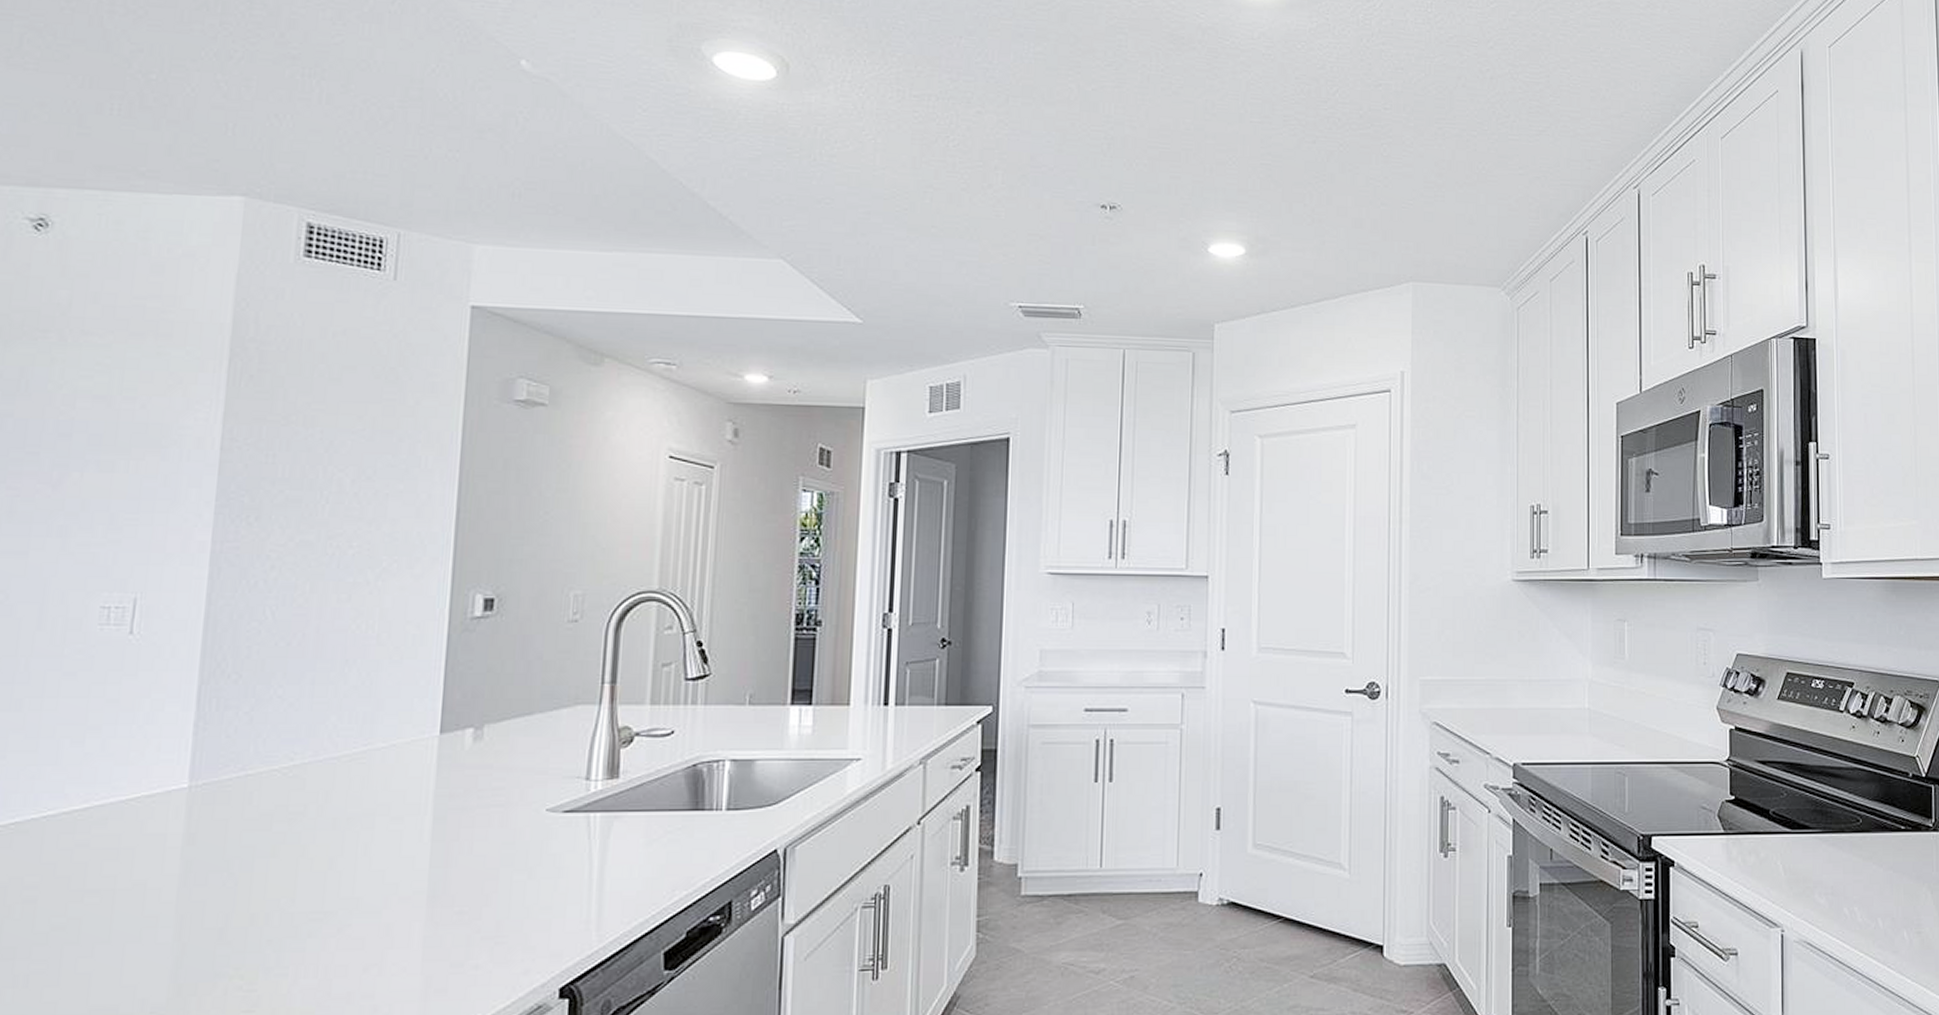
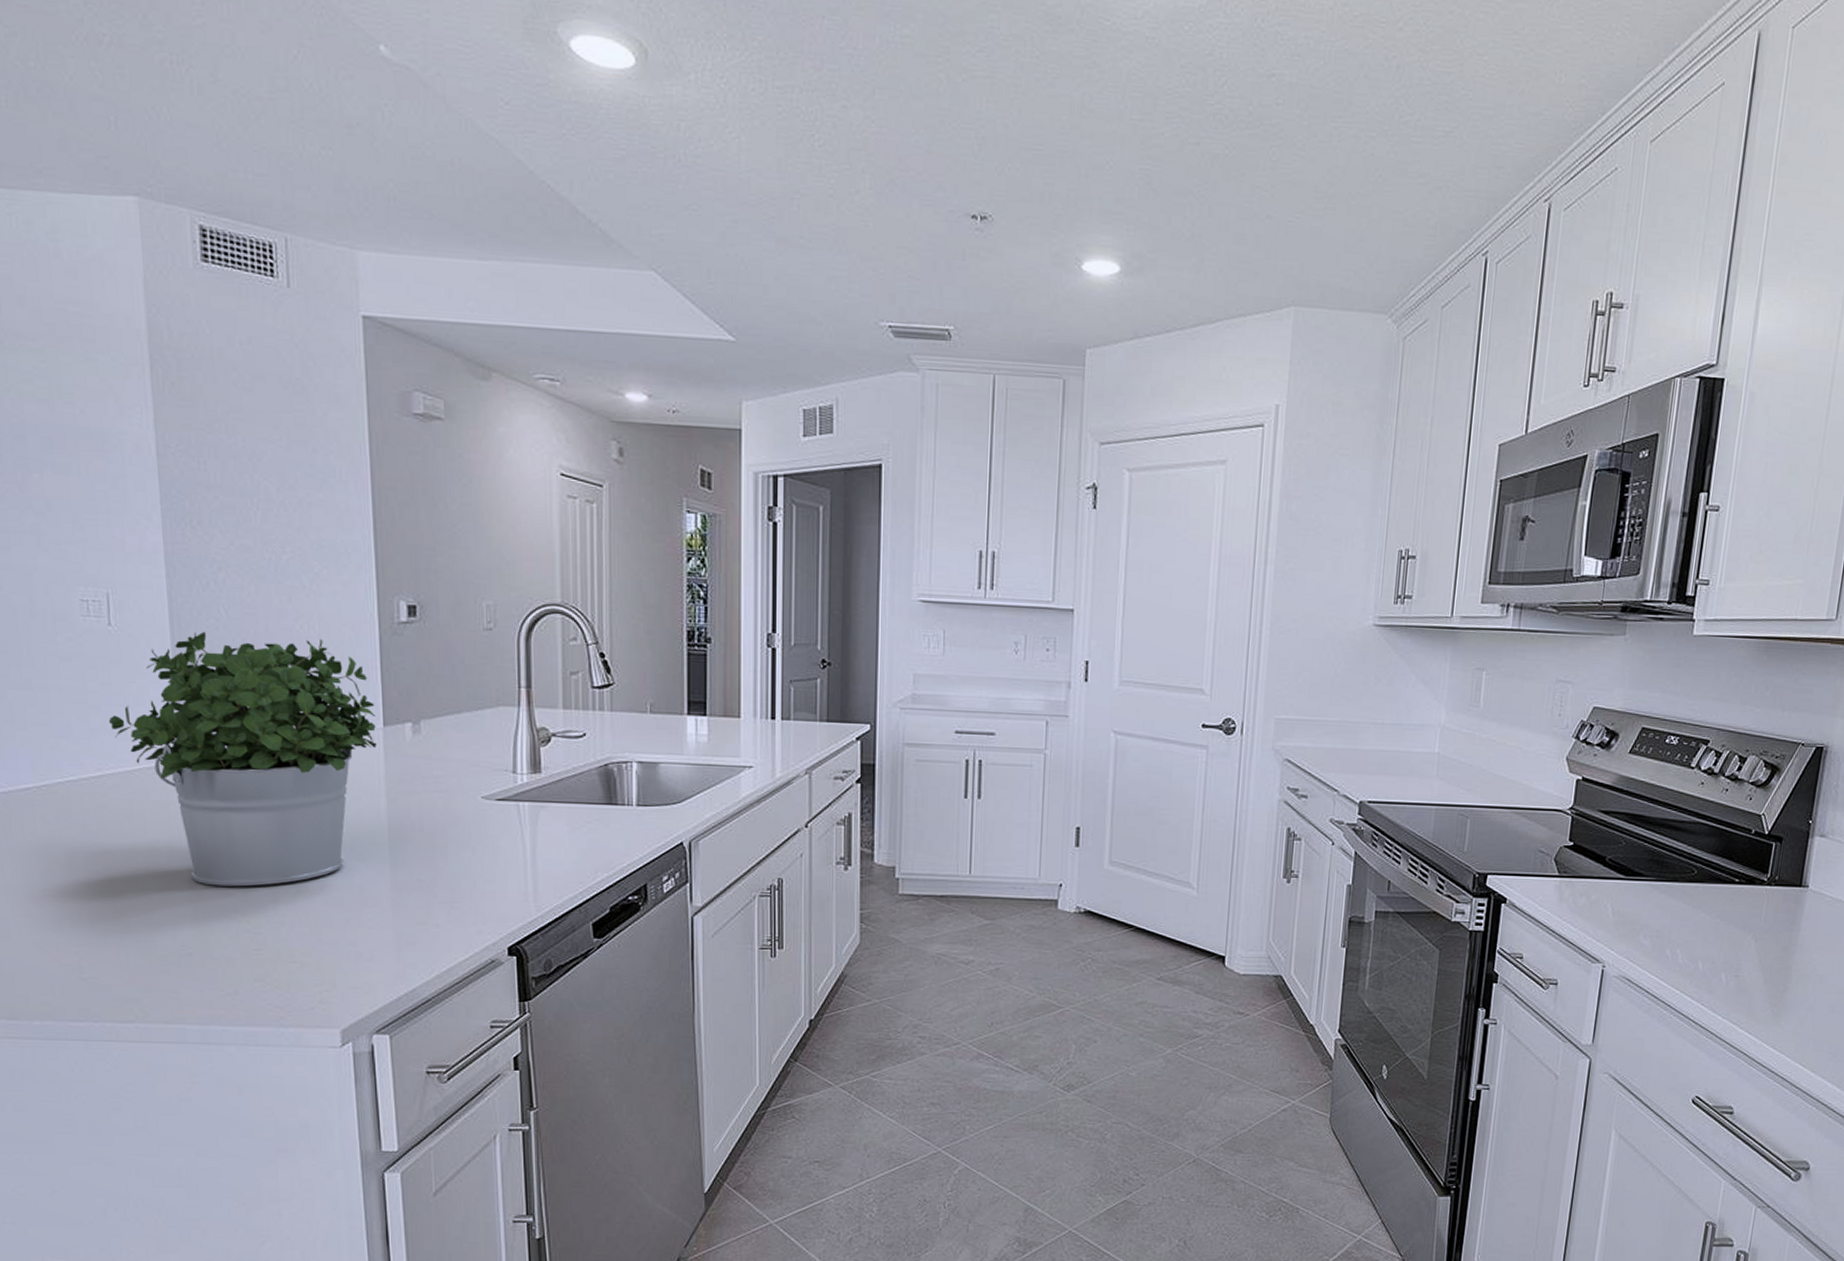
potted plant: none [110,636,433,935] -> present [109,631,377,887]

